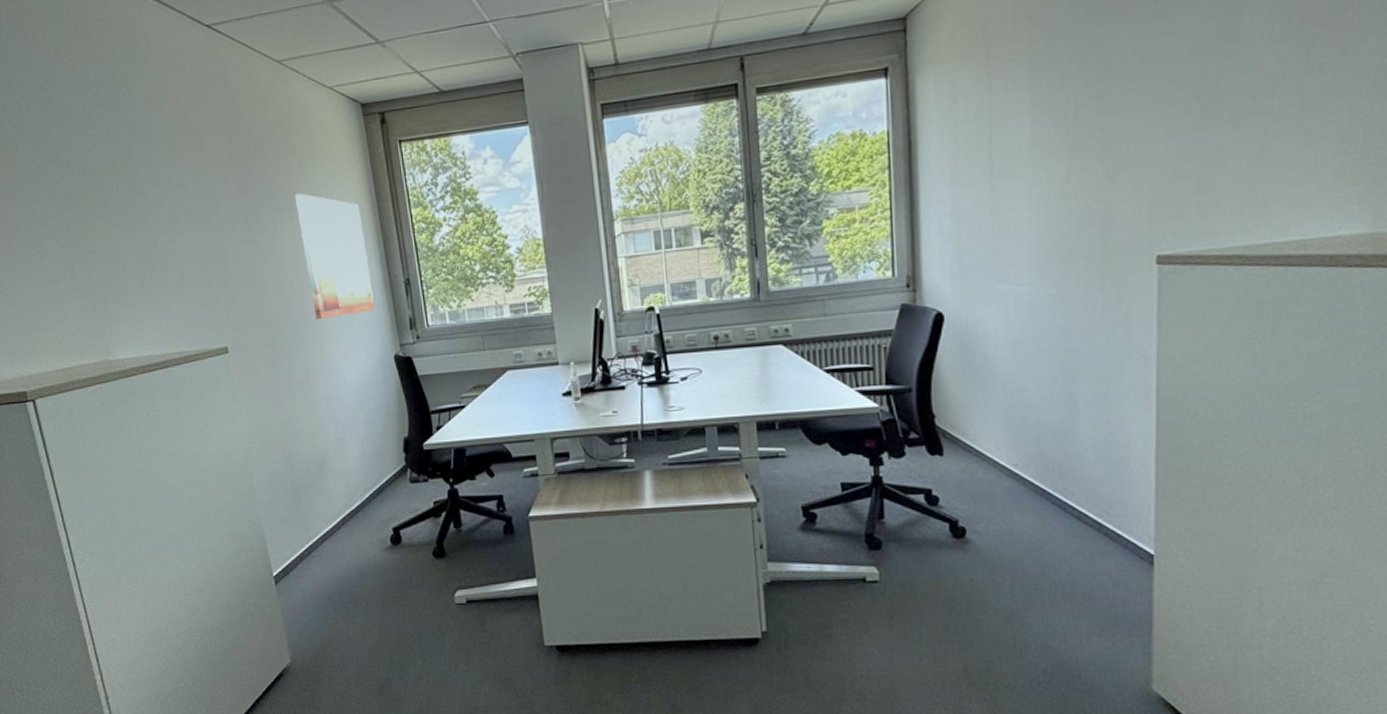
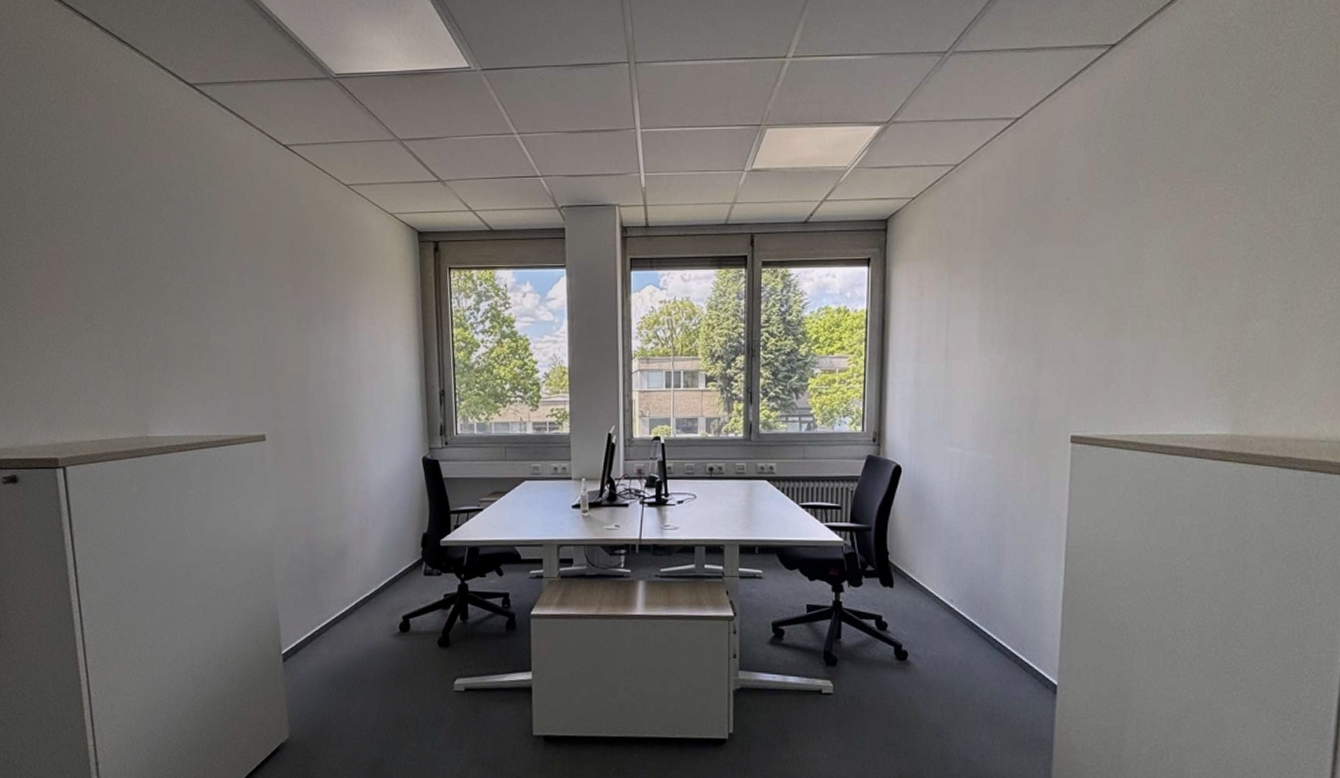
wall art: present [295,193,376,319] -> none [347,303,410,418]

